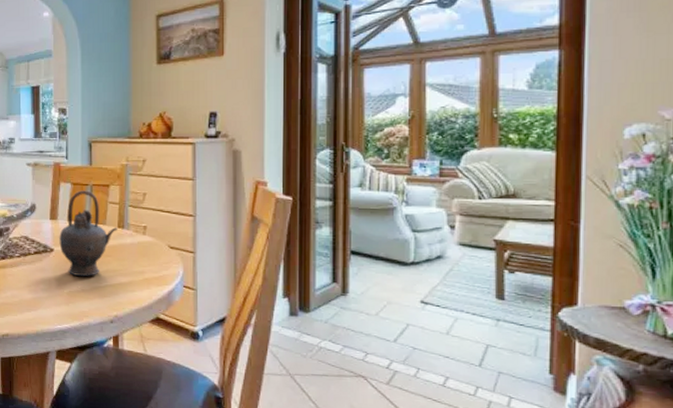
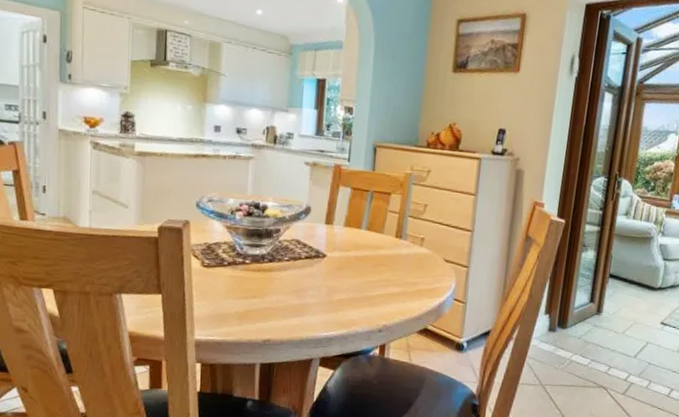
teapot: present [59,190,118,277] -> none [333,196,395,285]

